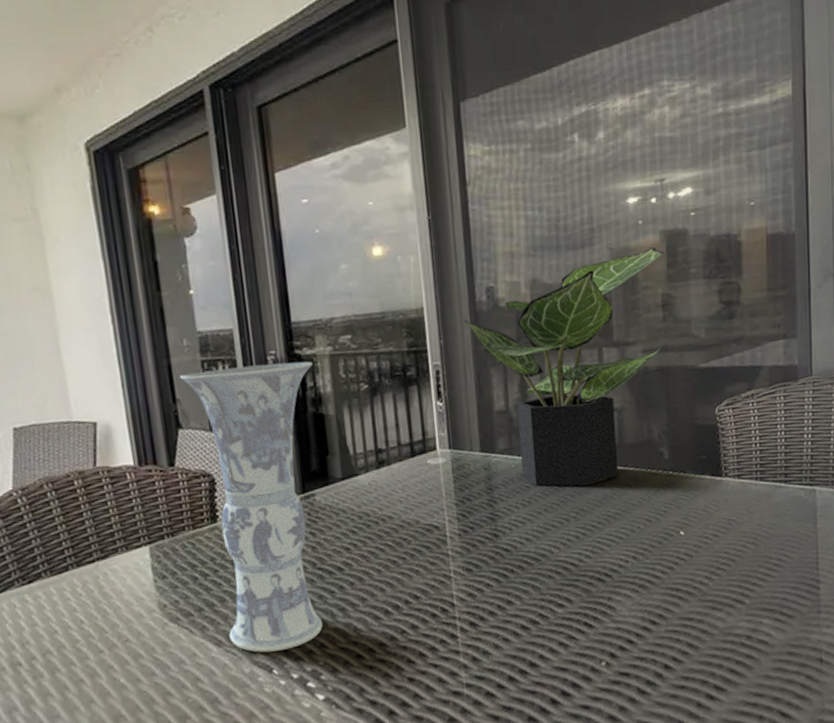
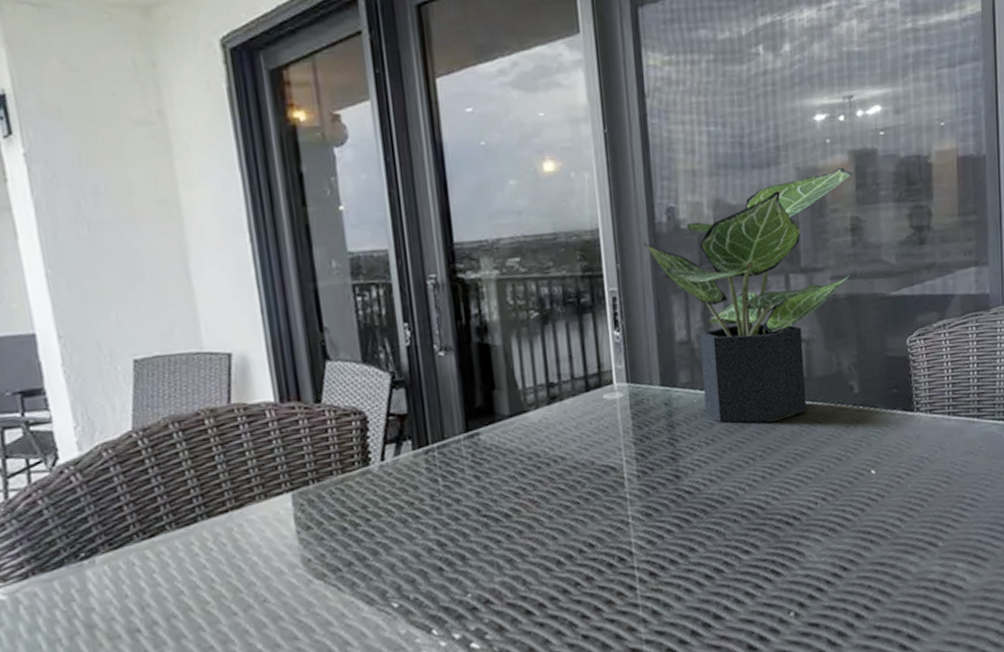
vase: present [179,361,323,653] -> none [327,286,488,611]

